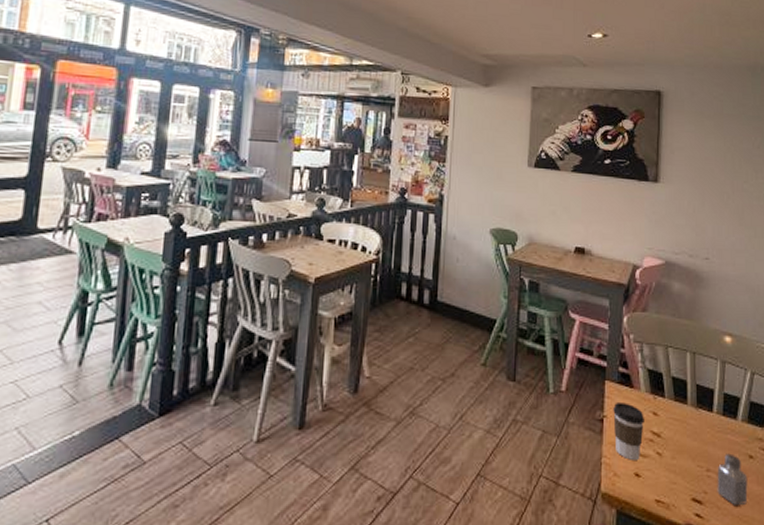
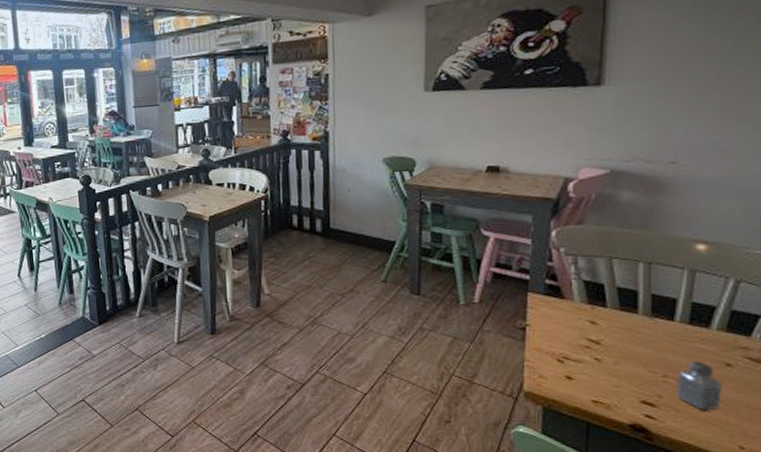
coffee cup: present [613,403,644,460] -> none [538,312,578,364]

